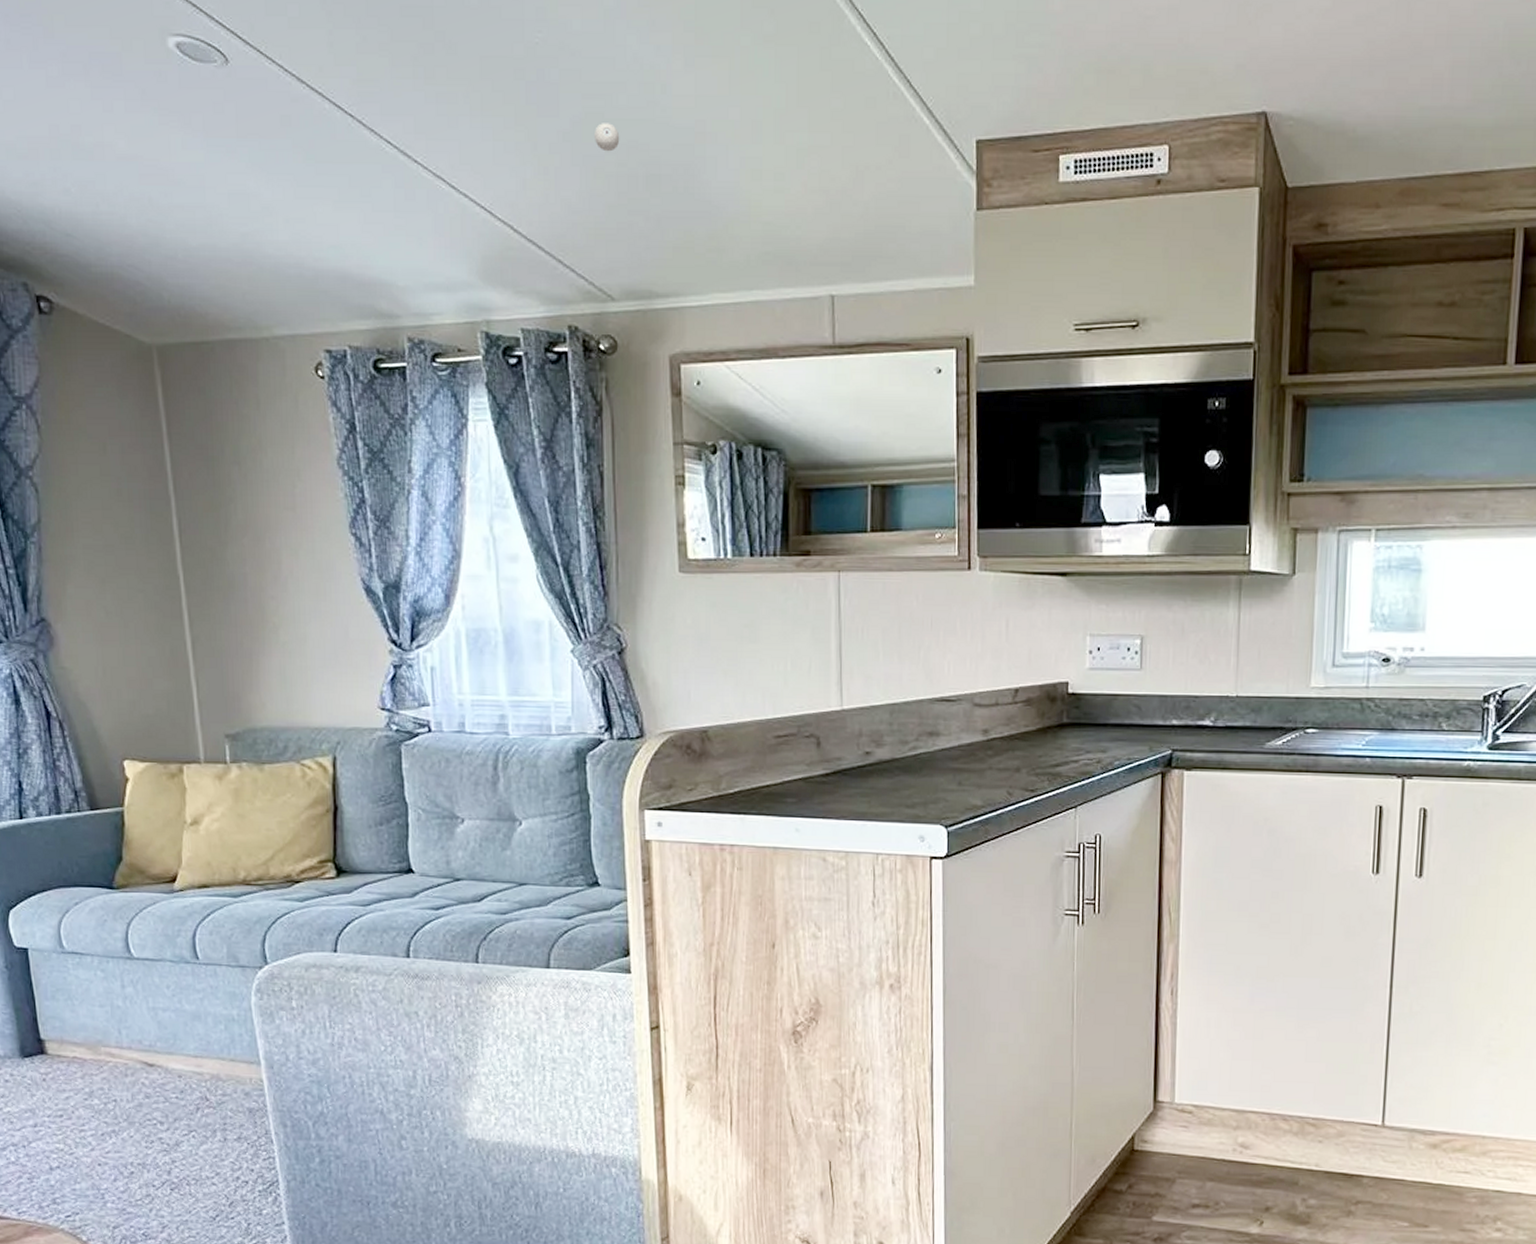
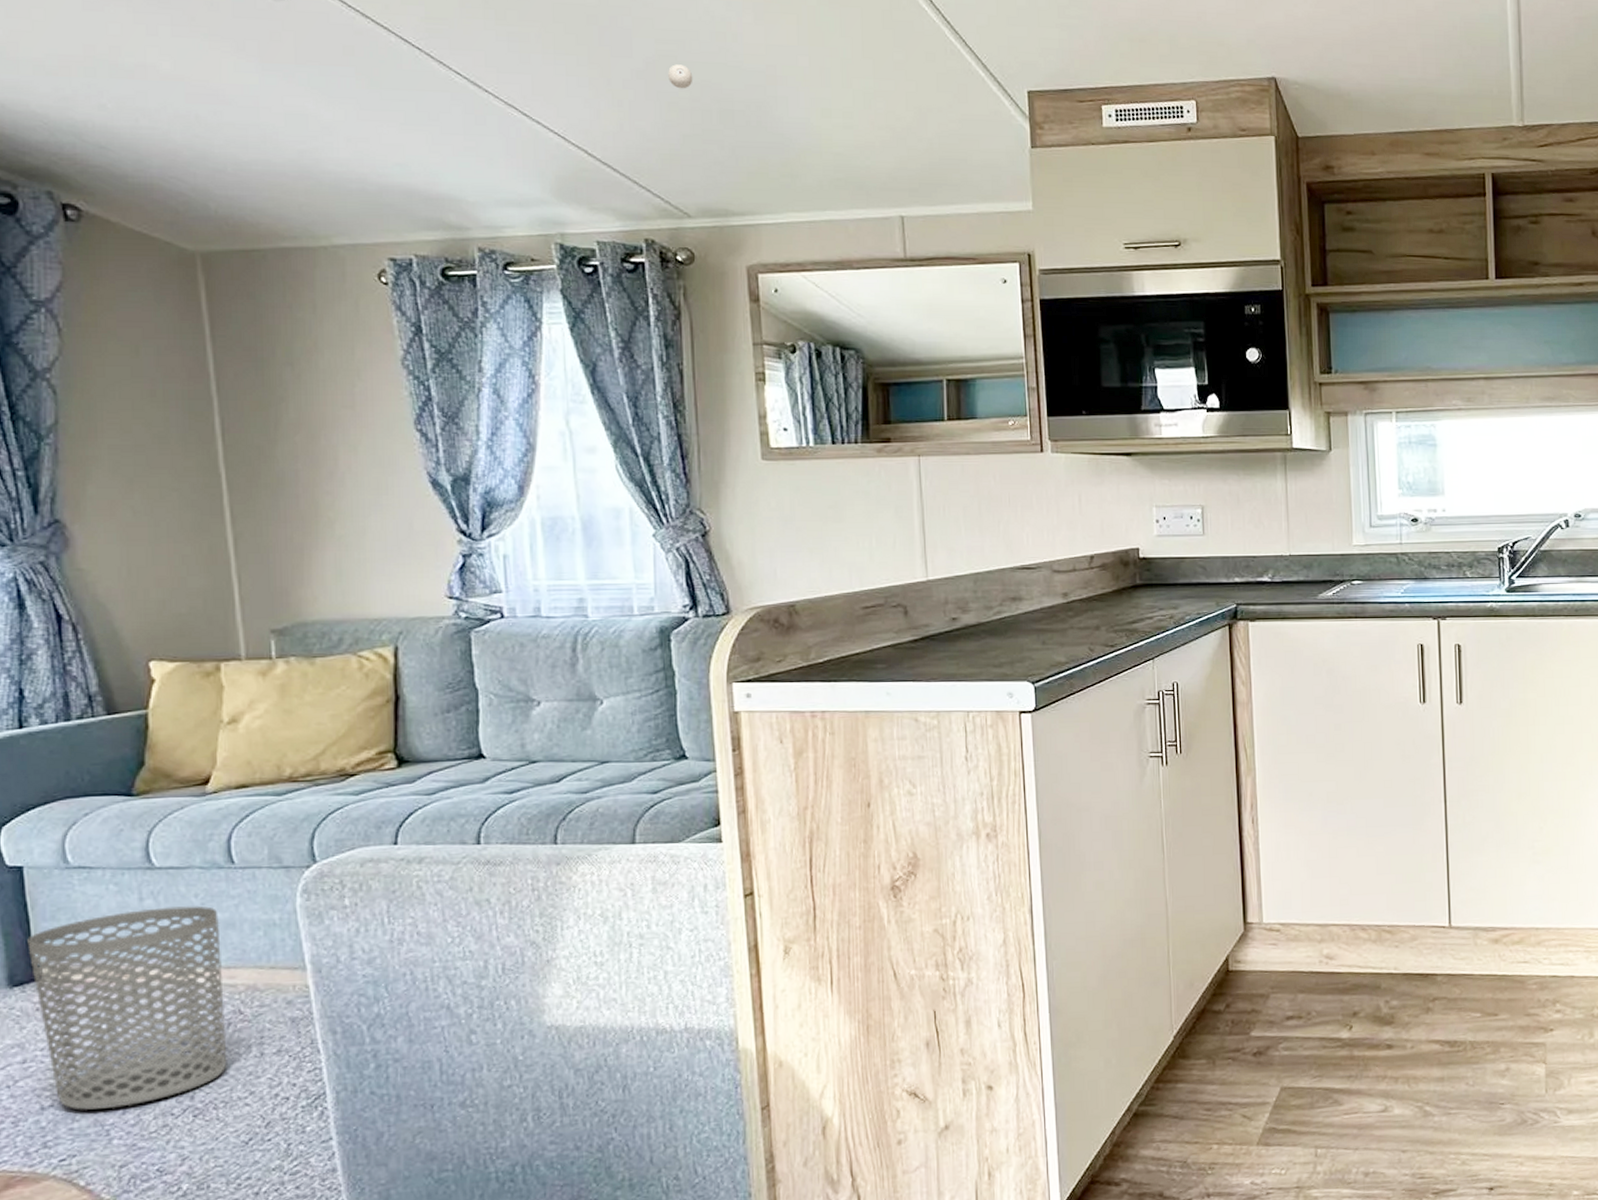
waste bin: none [34,996,197,1175] -> present [27,906,227,1110]

